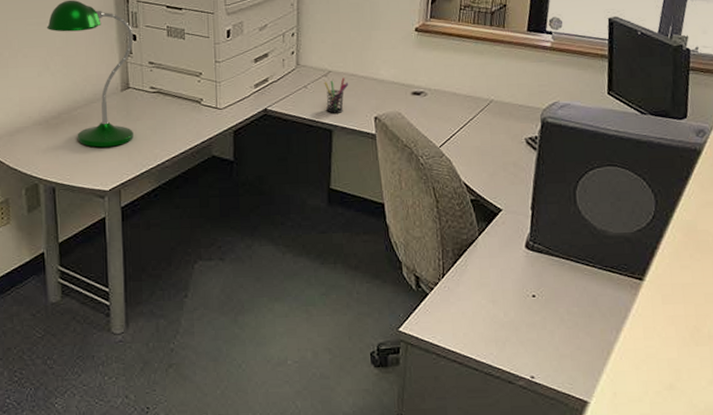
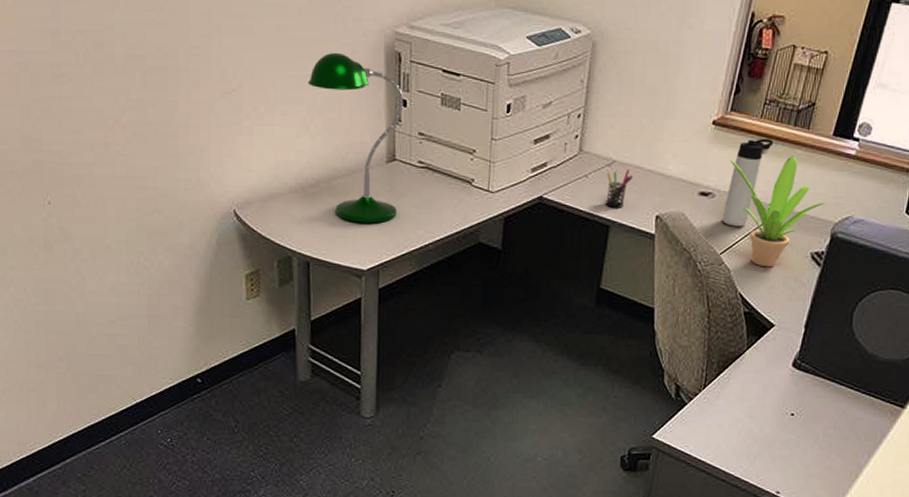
thermos bottle: none [436,39,474,121] -> present [721,138,774,227]
potted plant: none [436,52,531,156] -> present [730,156,825,268]

